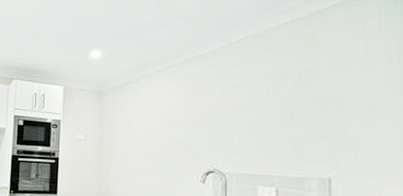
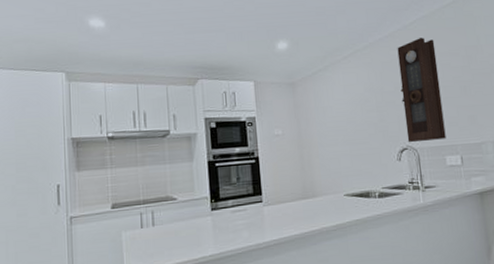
pendulum clock: none [215,58,262,168] -> present [397,38,446,142]

